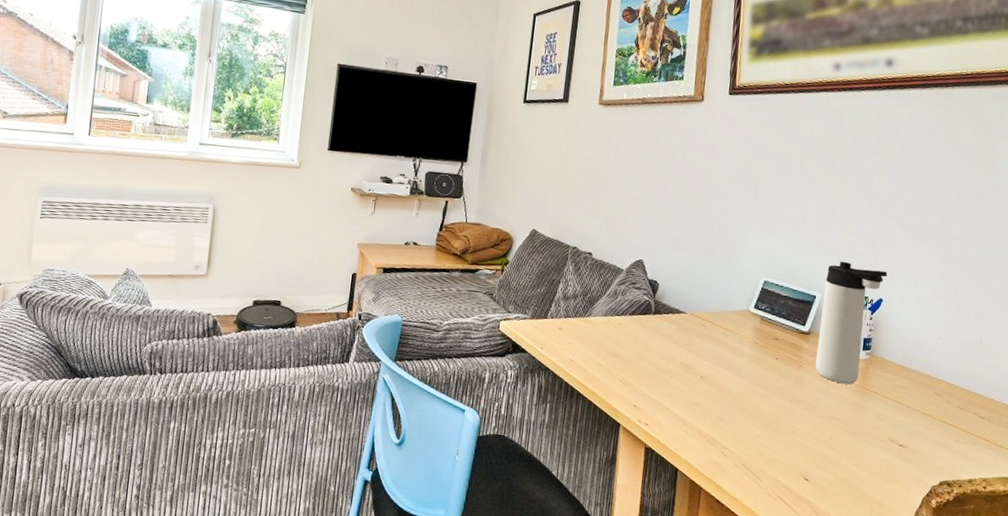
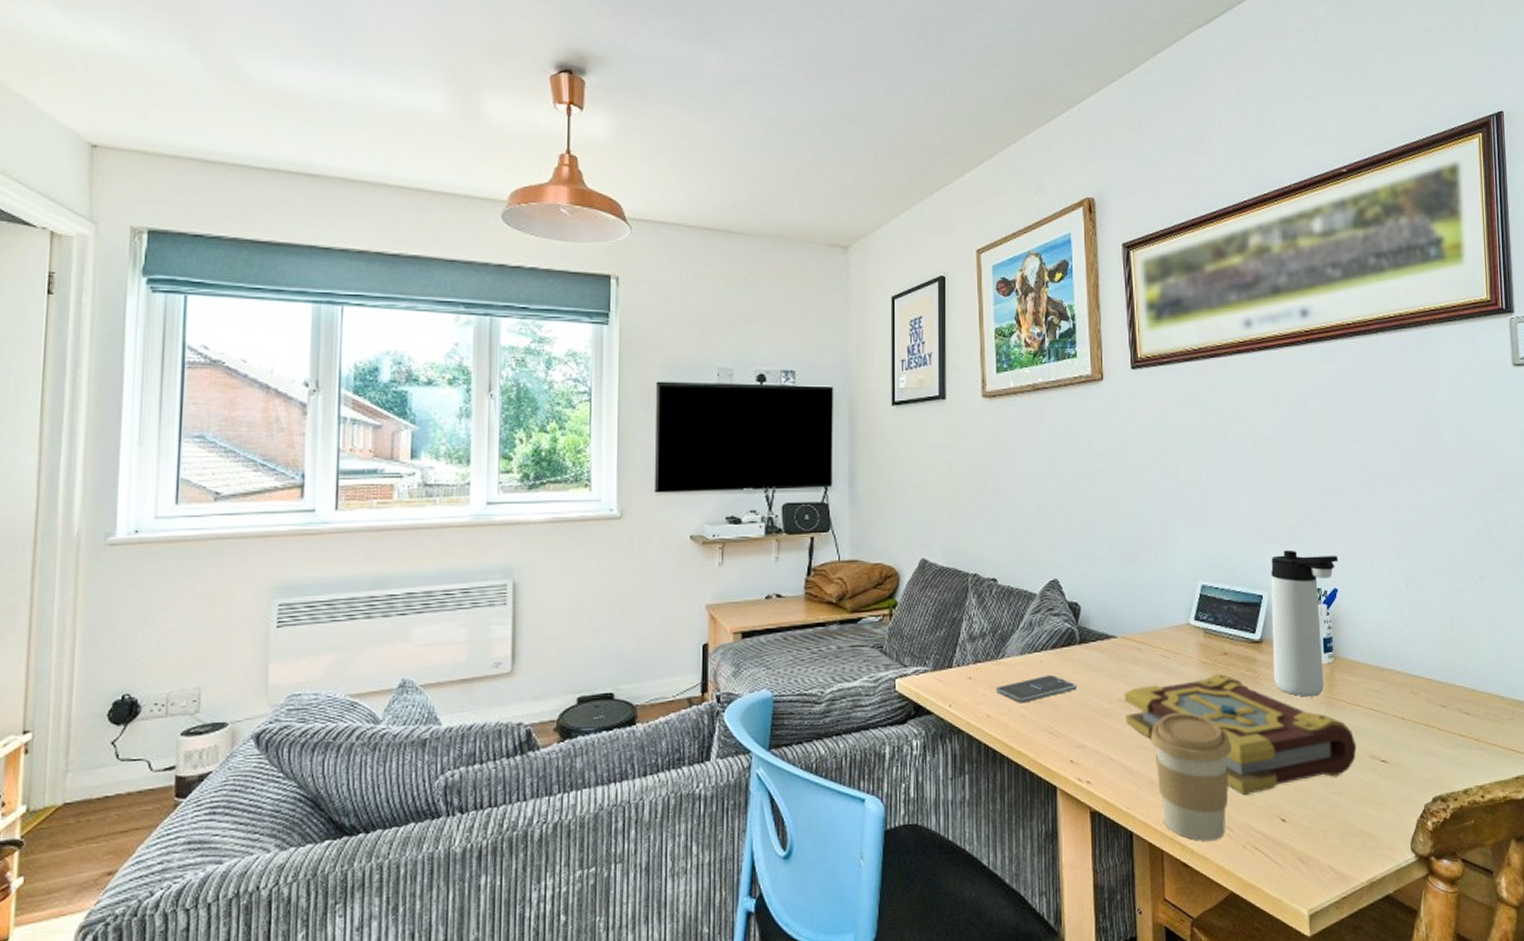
smartphone: none [580,335,648,355] -> present [995,675,1078,703]
book: none [684,353,880,455] -> present [1123,673,1357,795]
coffee cup: none [703,380,771,486] -> present [1150,713,1232,841]

